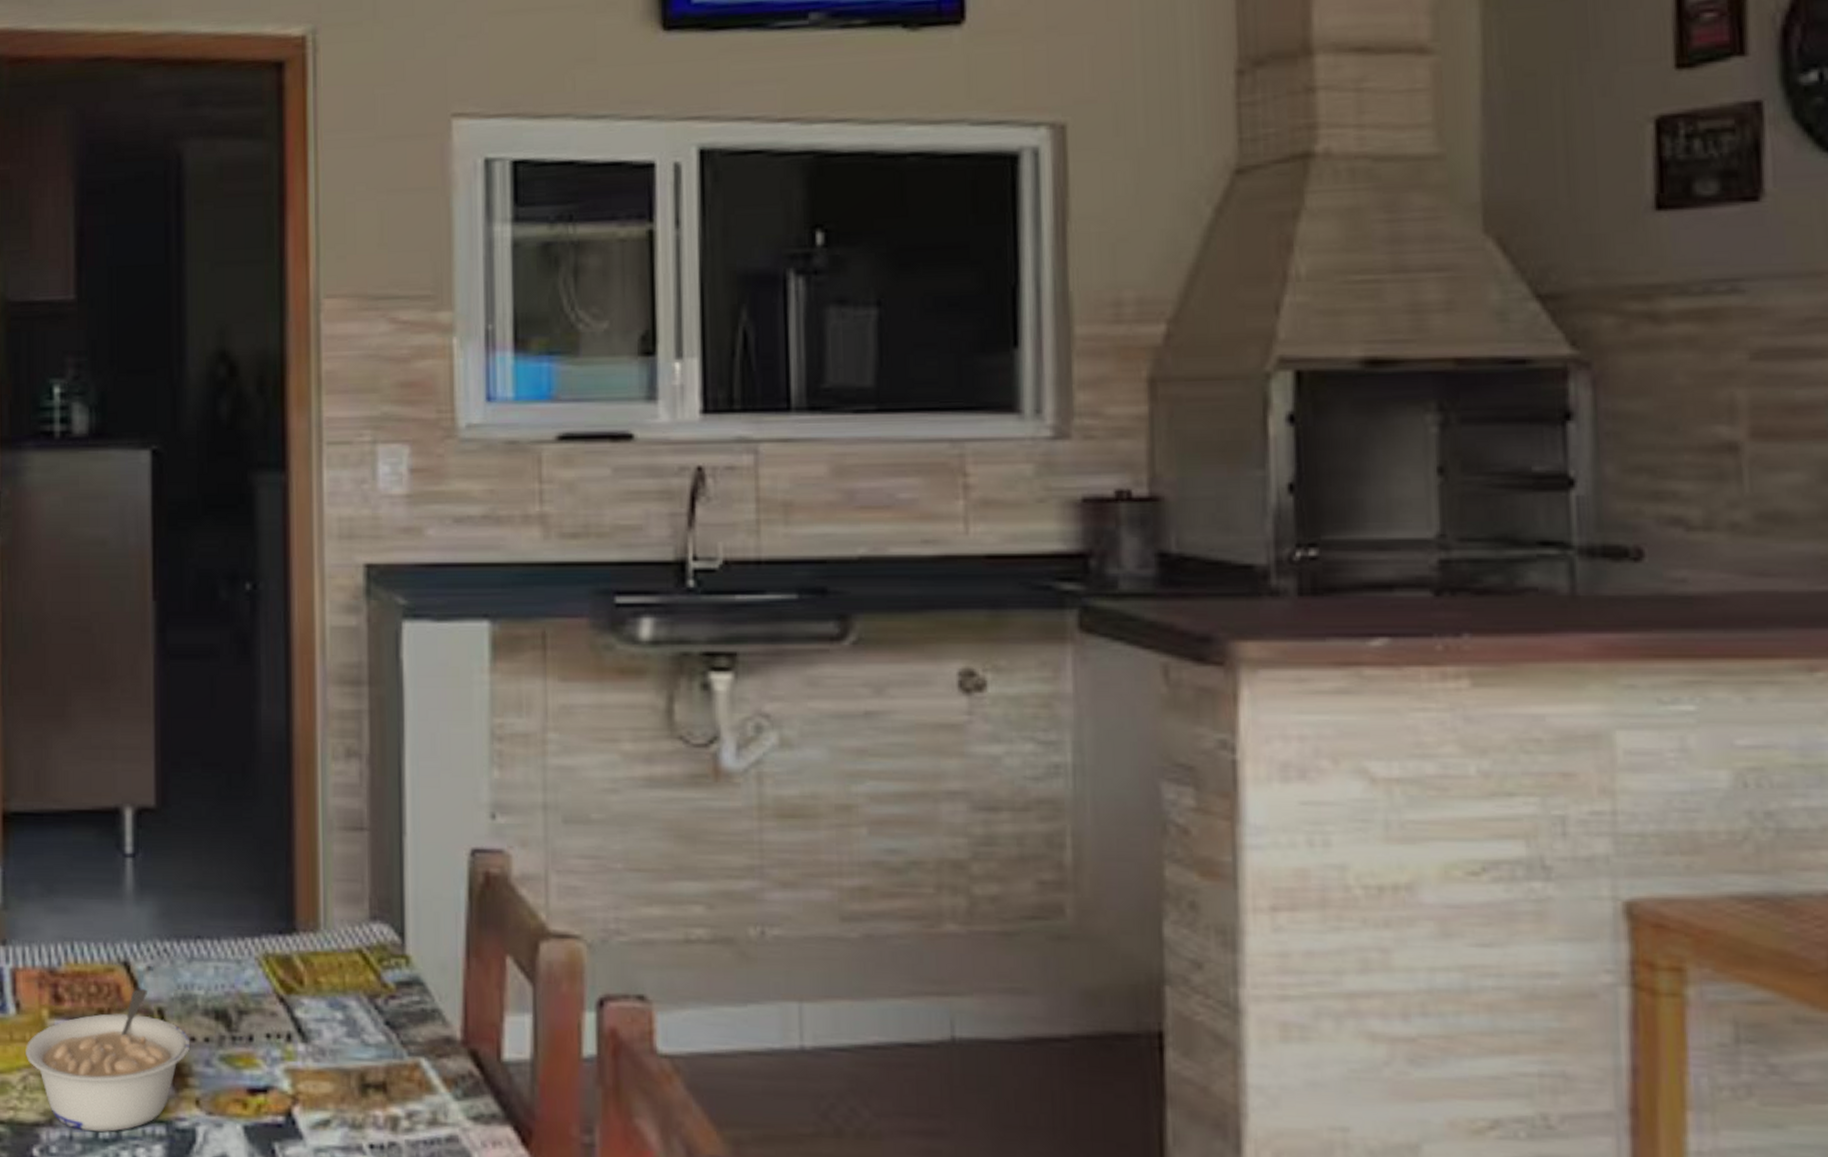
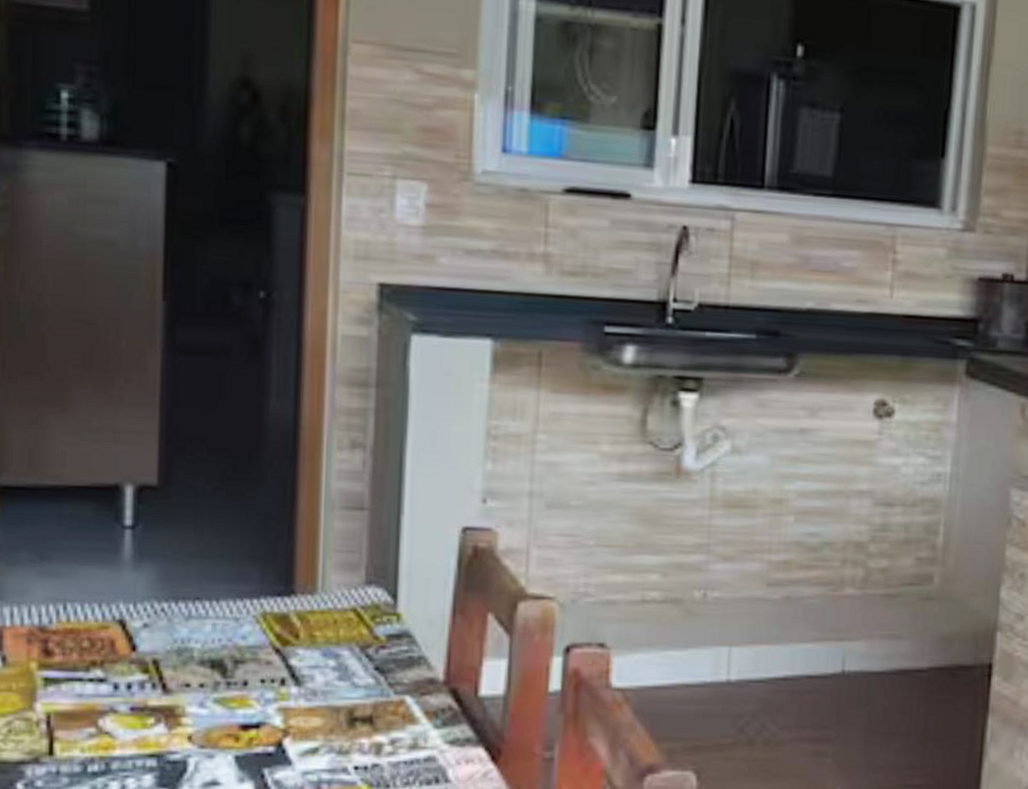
legume: present [24,989,191,1132] -> none [10,643,185,767]

